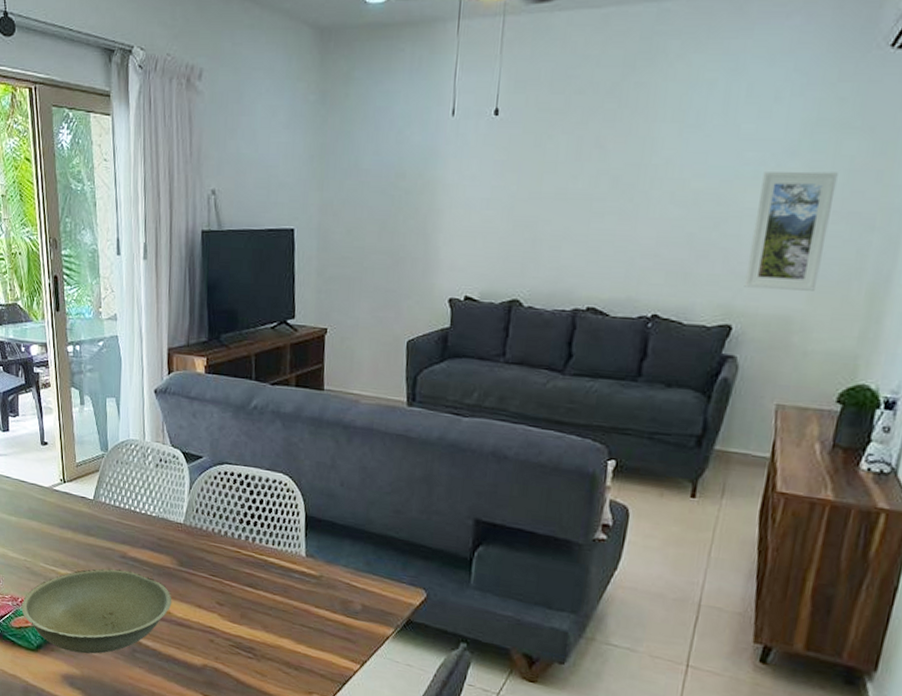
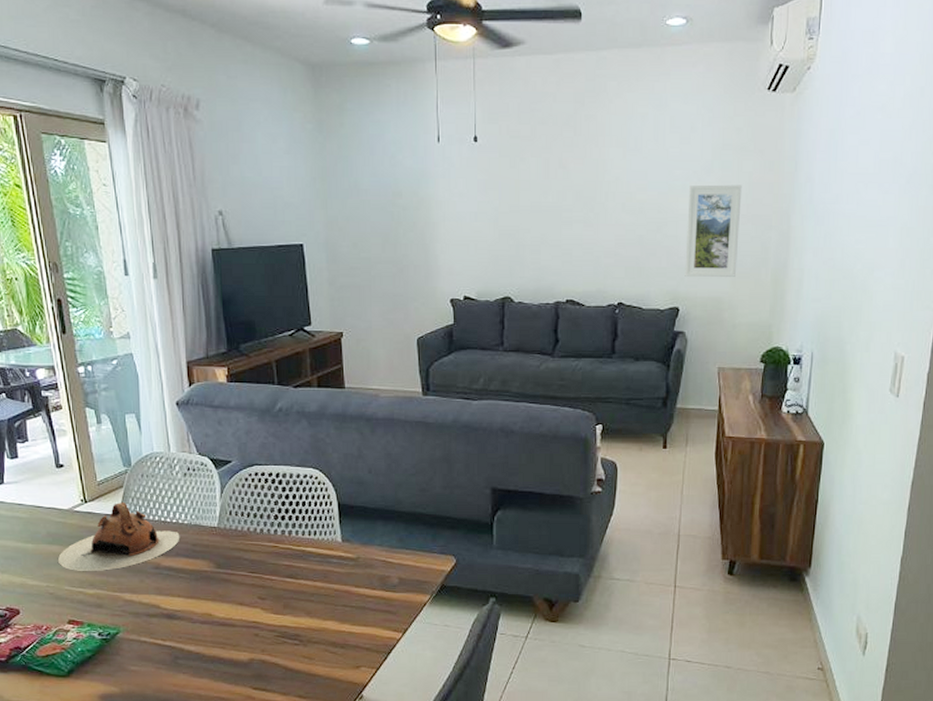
bowl: present [21,568,172,654] -> none [46,580,213,670]
teapot: none [36,486,148,553] -> present [58,501,180,571]

